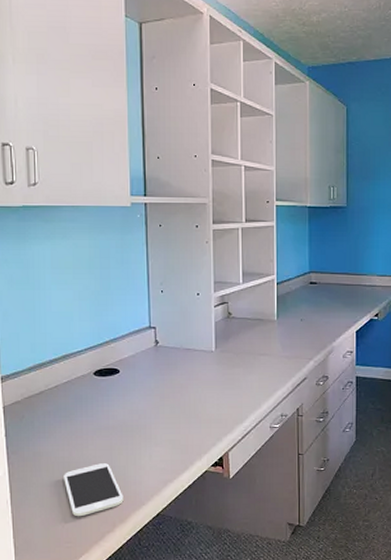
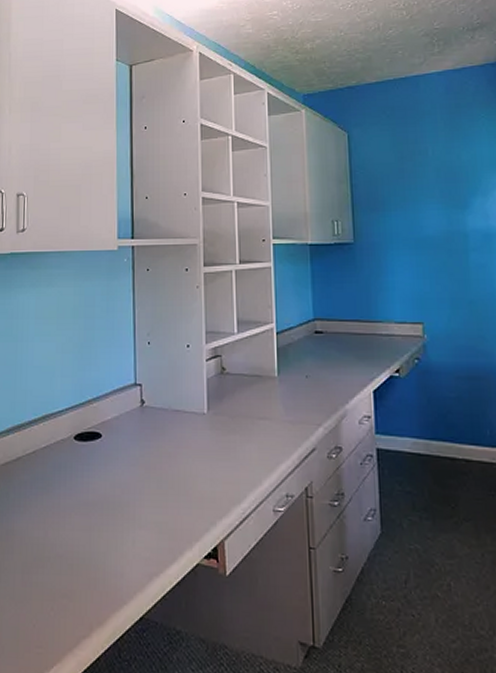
smartphone: present [64,463,124,517] -> none [37,547,102,615]

